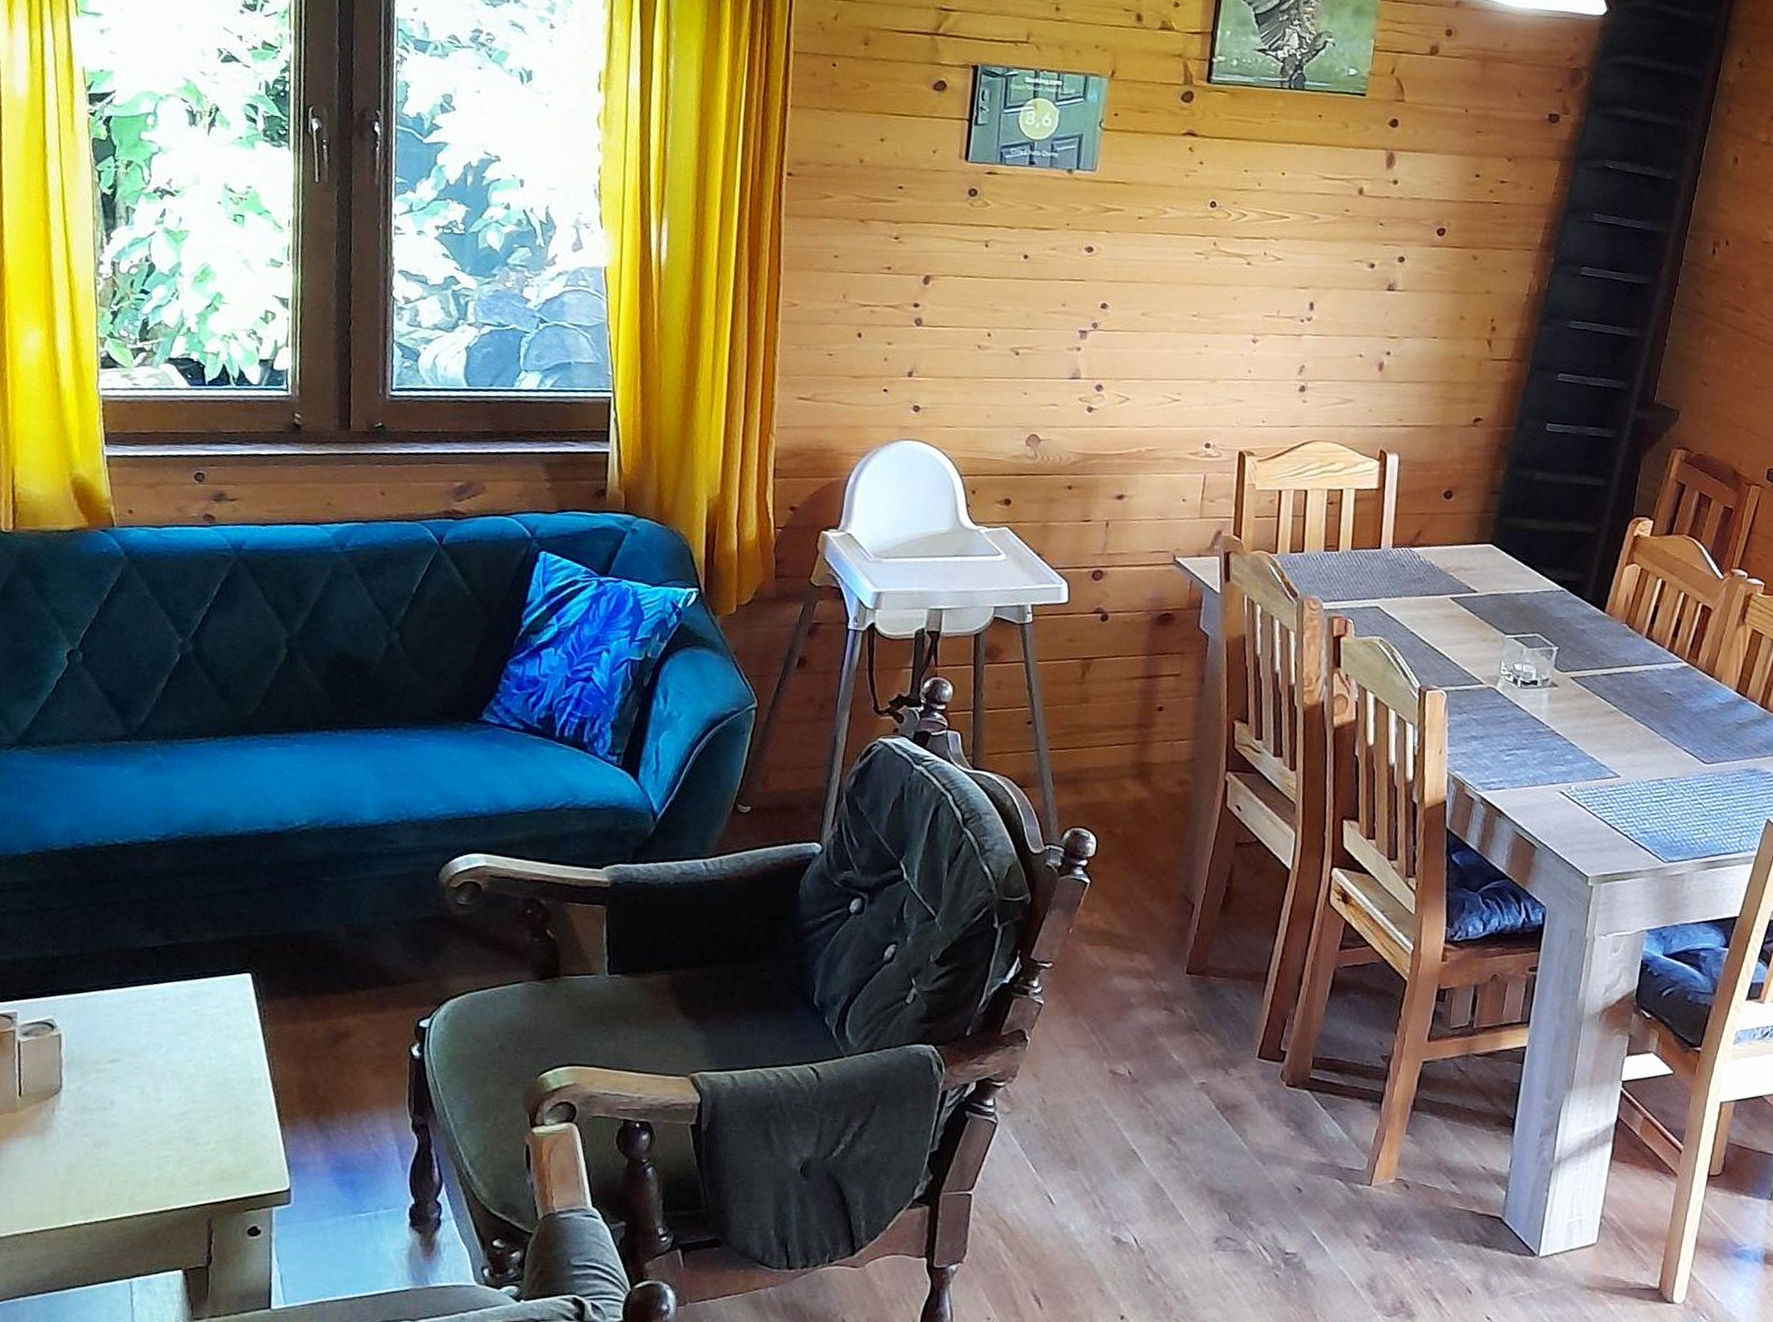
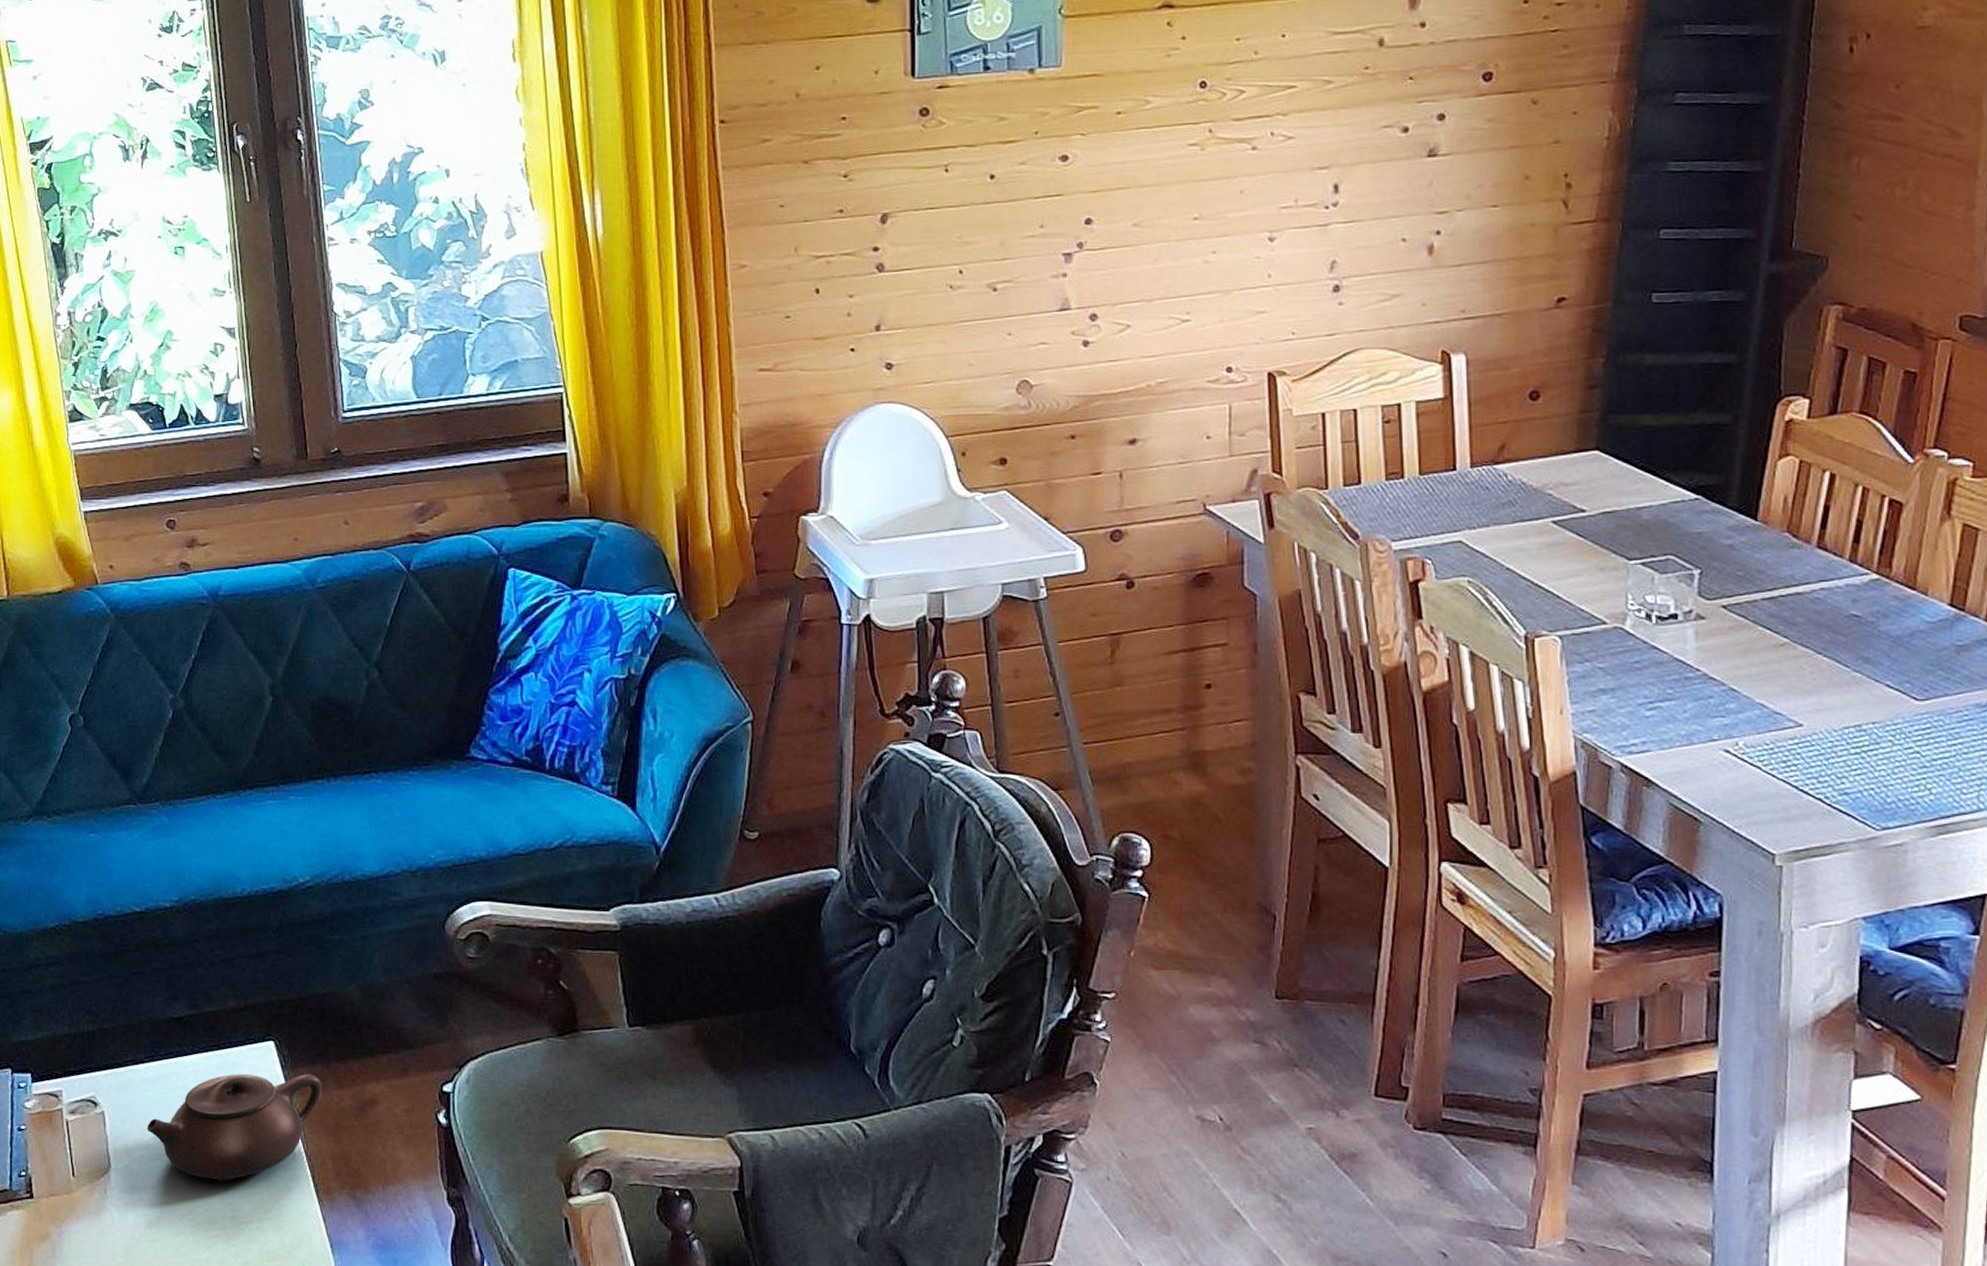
teapot: none [106,1002,297,1105] -> present [147,1073,322,1182]

